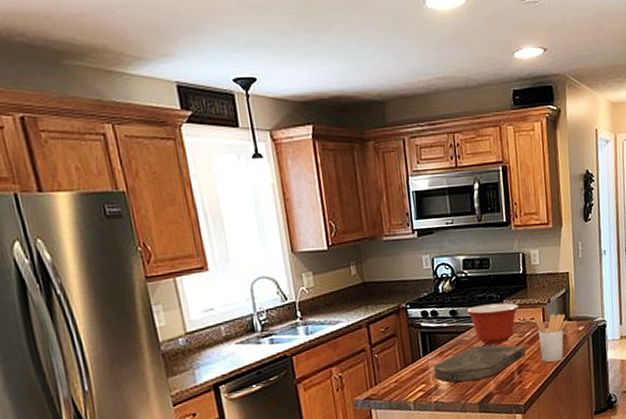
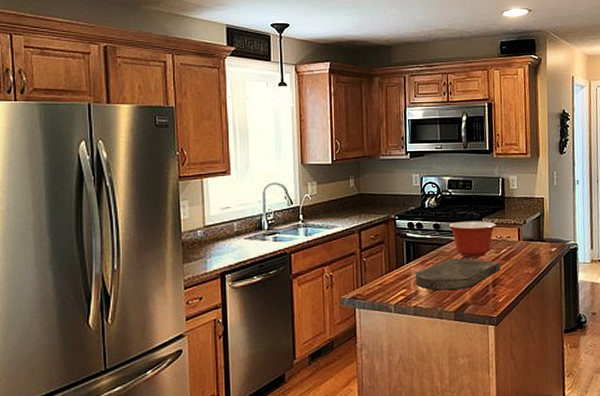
utensil holder: present [535,313,568,363] -> none [511,234,542,279]

